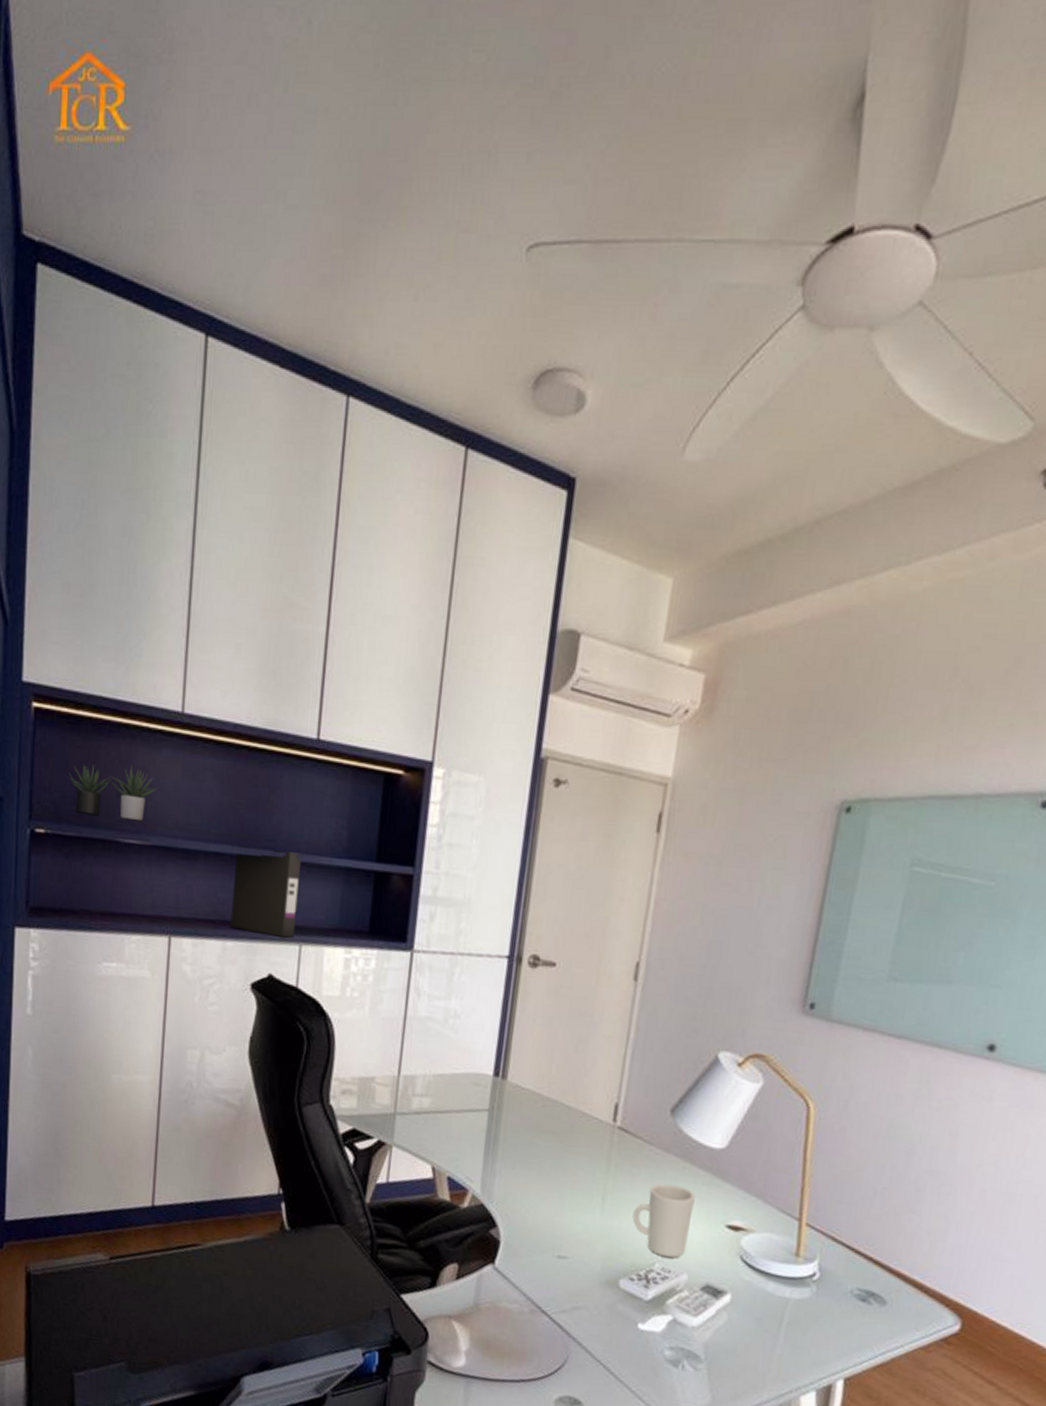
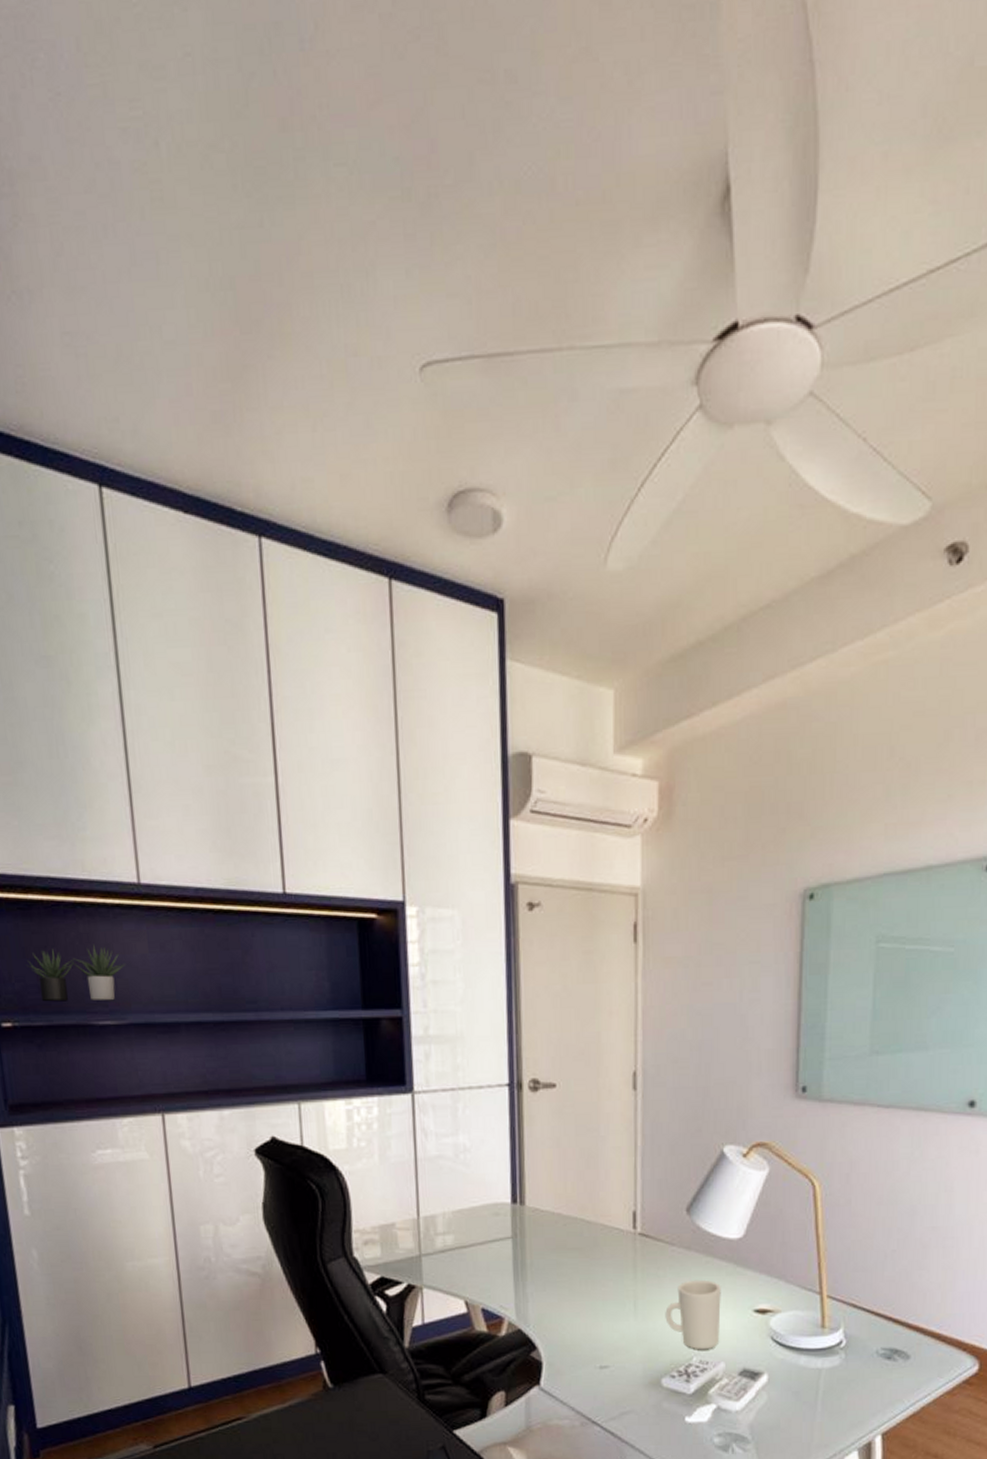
binder: present [230,846,302,938] -> none [219,1010,292,1098]

